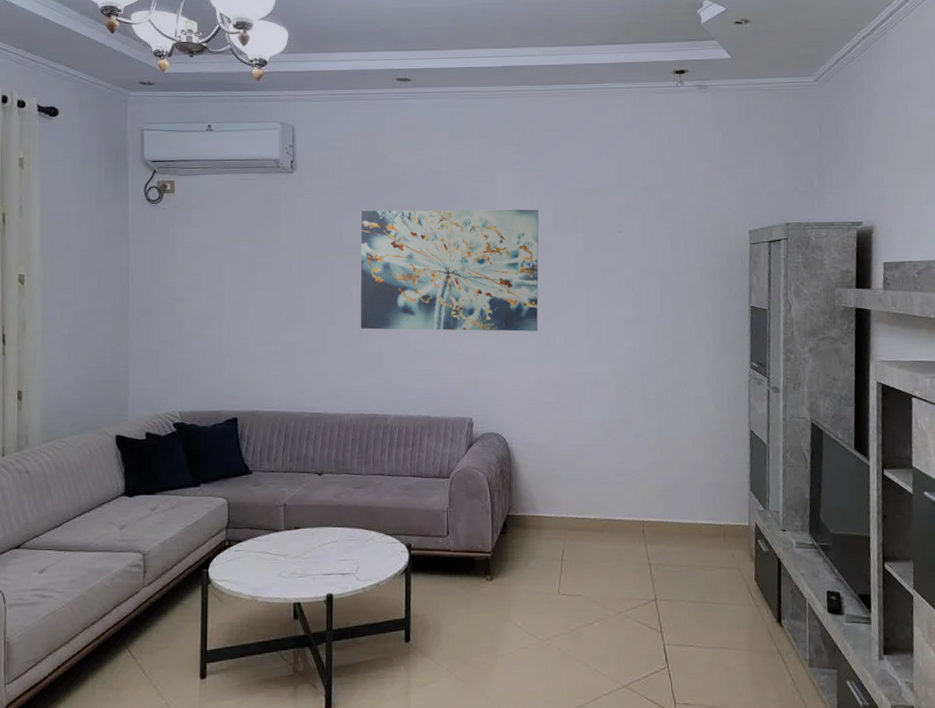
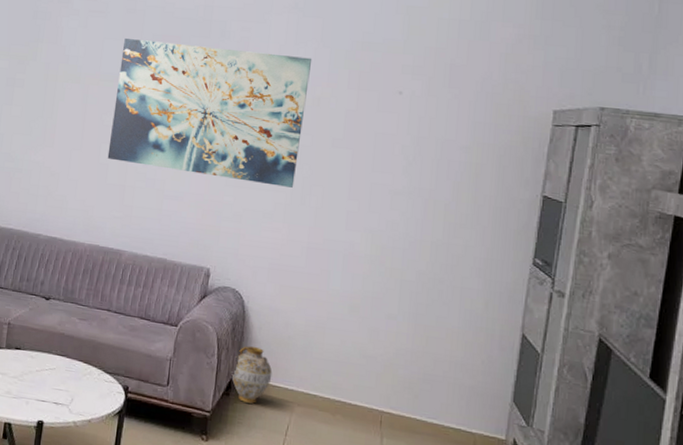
ceramic jug: none [504,484,543,537] -> present [230,346,273,404]

